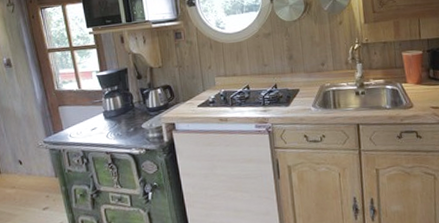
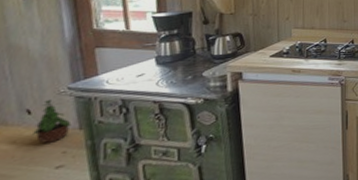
potted plant: none [24,152,50,189] -> present [31,99,72,143]

